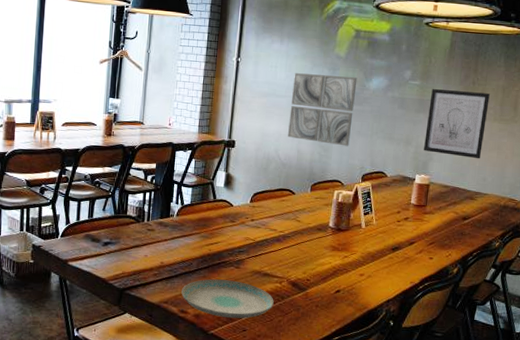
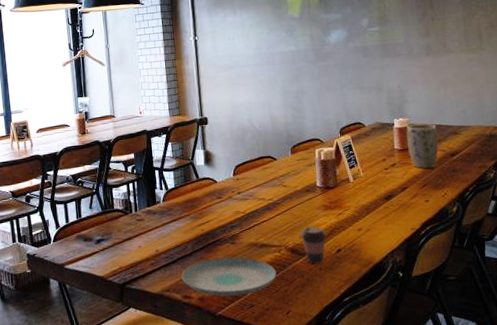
wall art: present [288,73,358,146] -> none [253,35,321,105]
coffee cup: none [303,264,329,301] -> present [300,226,327,264]
plant pot: none [423,183,455,227] -> present [406,124,439,169]
wall art: present [424,89,490,159] -> none [392,26,456,95]

